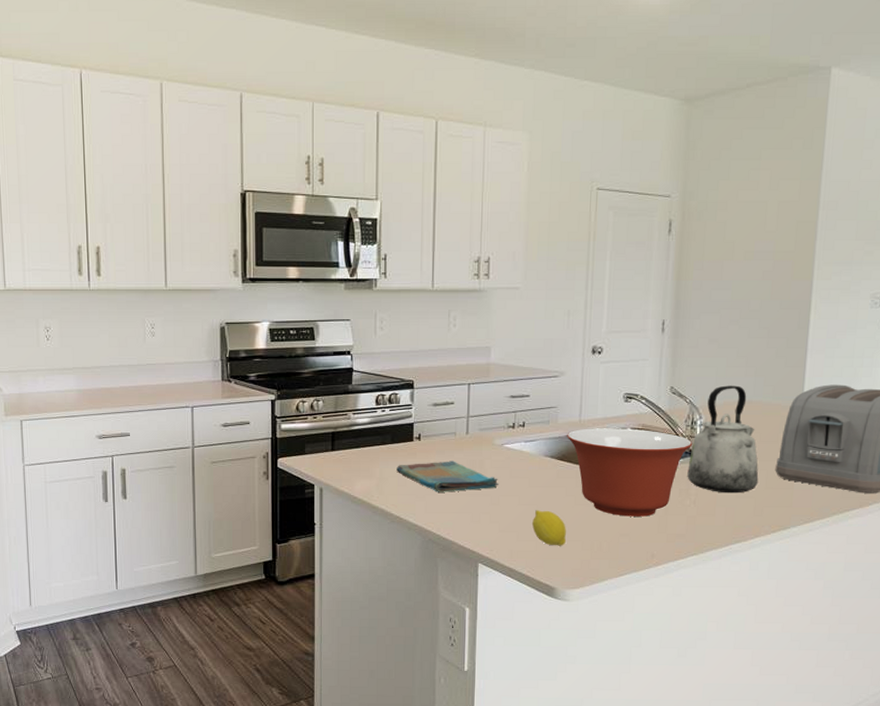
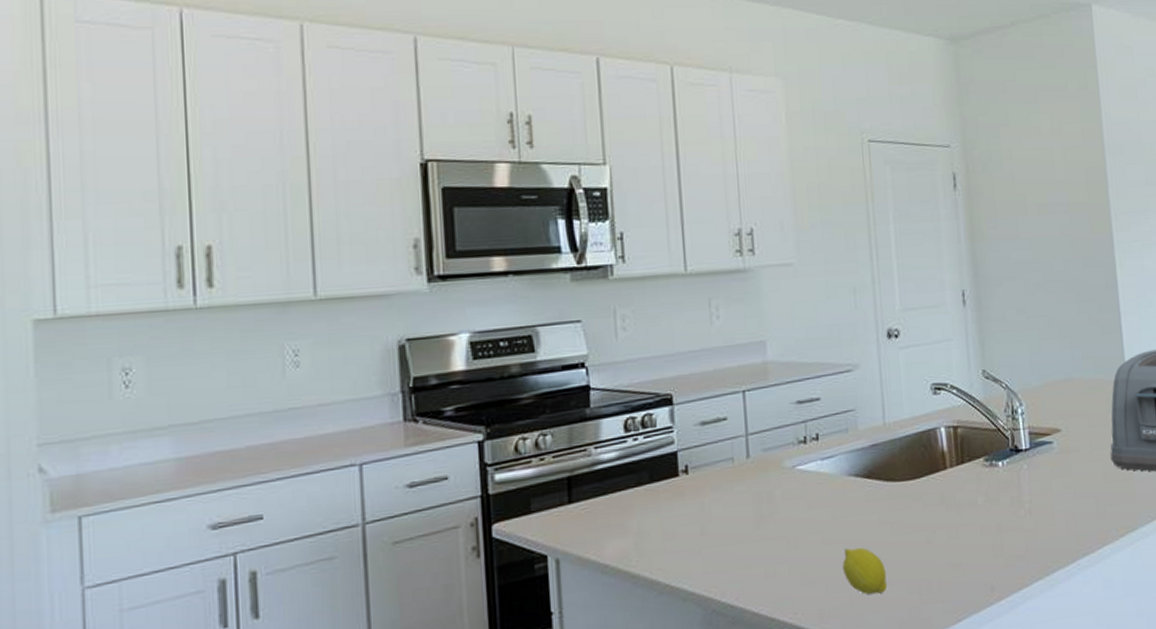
dish towel: present [397,461,499,492] -> none [660,496,795,543]
mixing bowl: present [567,428,693,517] -> none [871,426,1017,542]
kettle: present [687,385,759,494] -> none [1016,361,1096,495]

